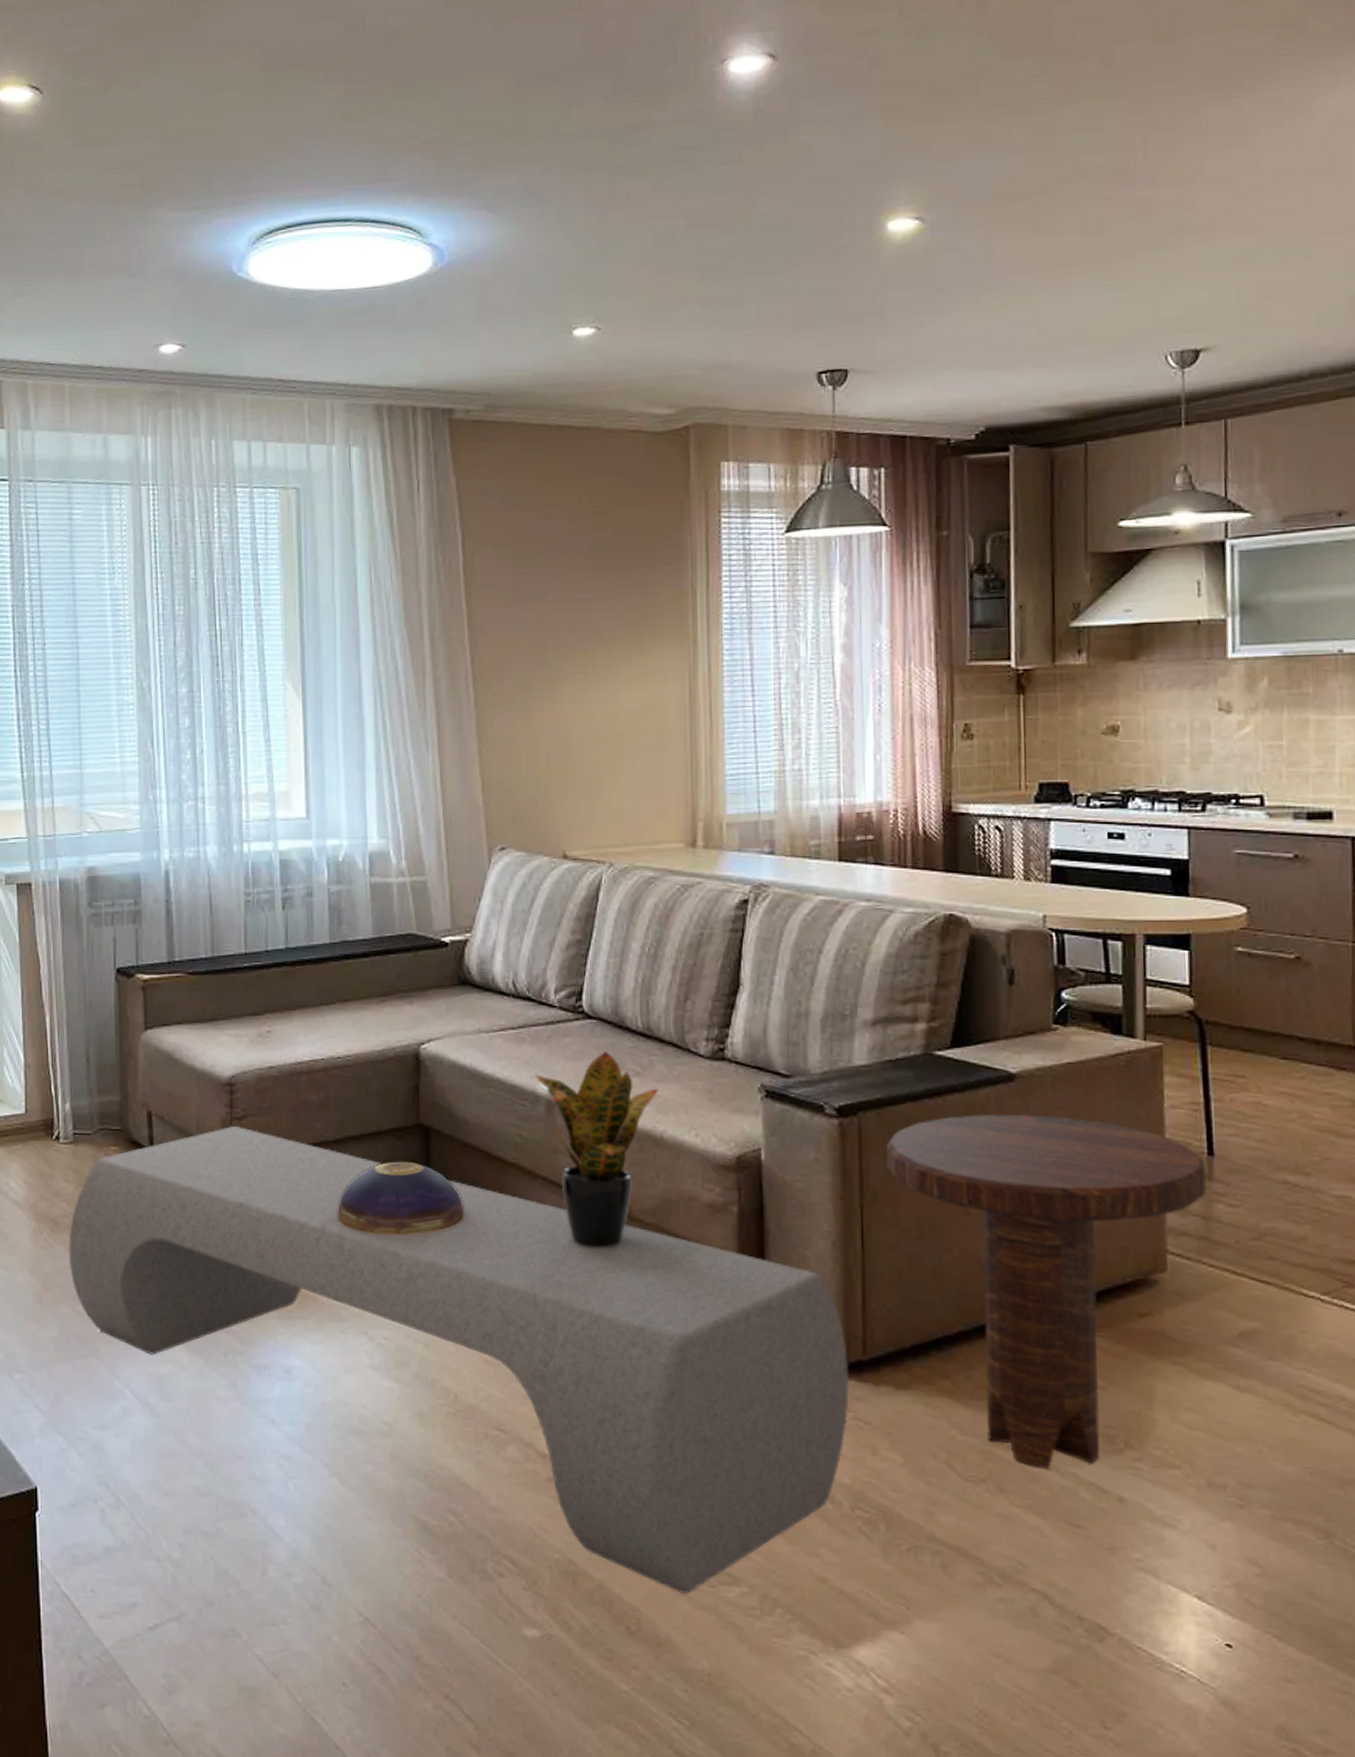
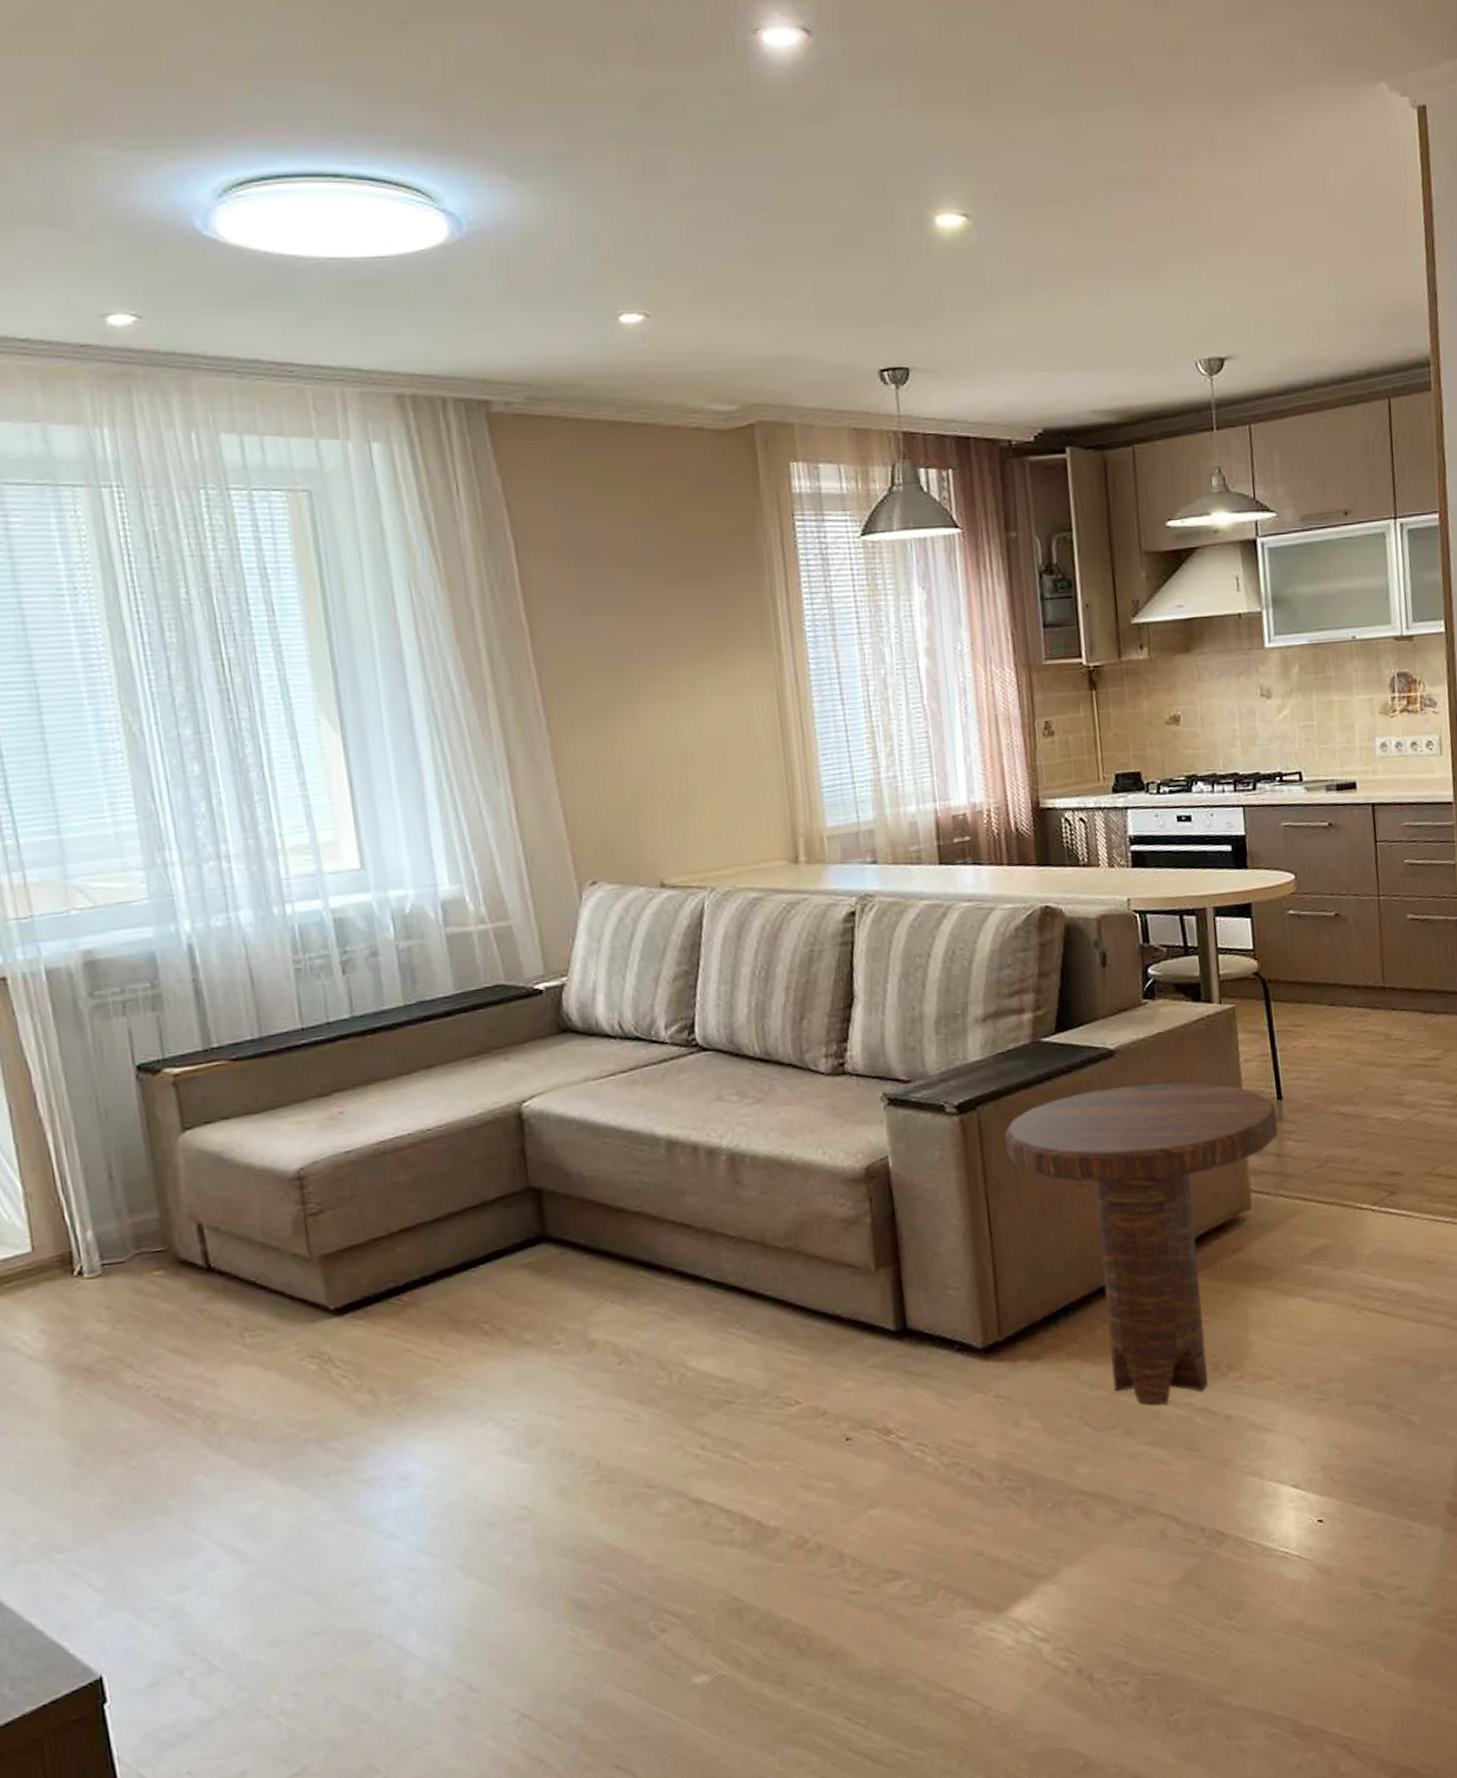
bench: present [69,1125,850,1594] -> none [110,1222,989,1602]
decorative bowl: present [336,1161,465,1236] -> none [443,1228,590,1314]
potted plant: present [535,1051,659,1247] -> none [652,1082,783,1283]

